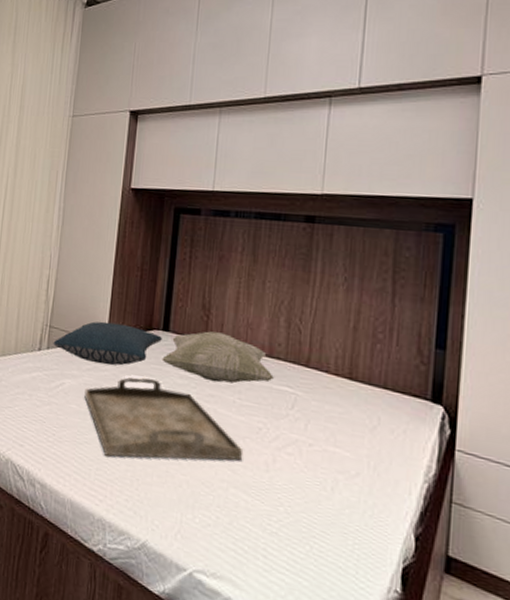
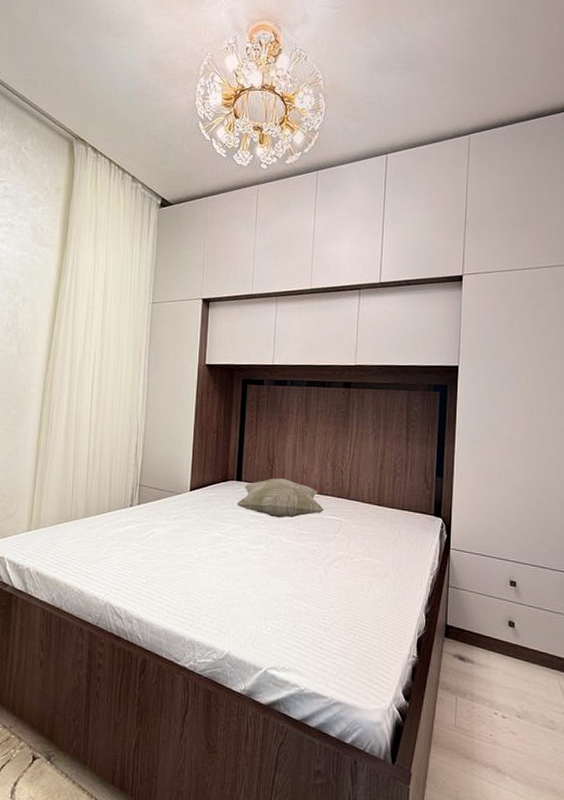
pillow: present [53,321,162,366] -> none [143,477,236,513]
serving tray: present [84,377,244,461] -> none [173,520,303,588]

